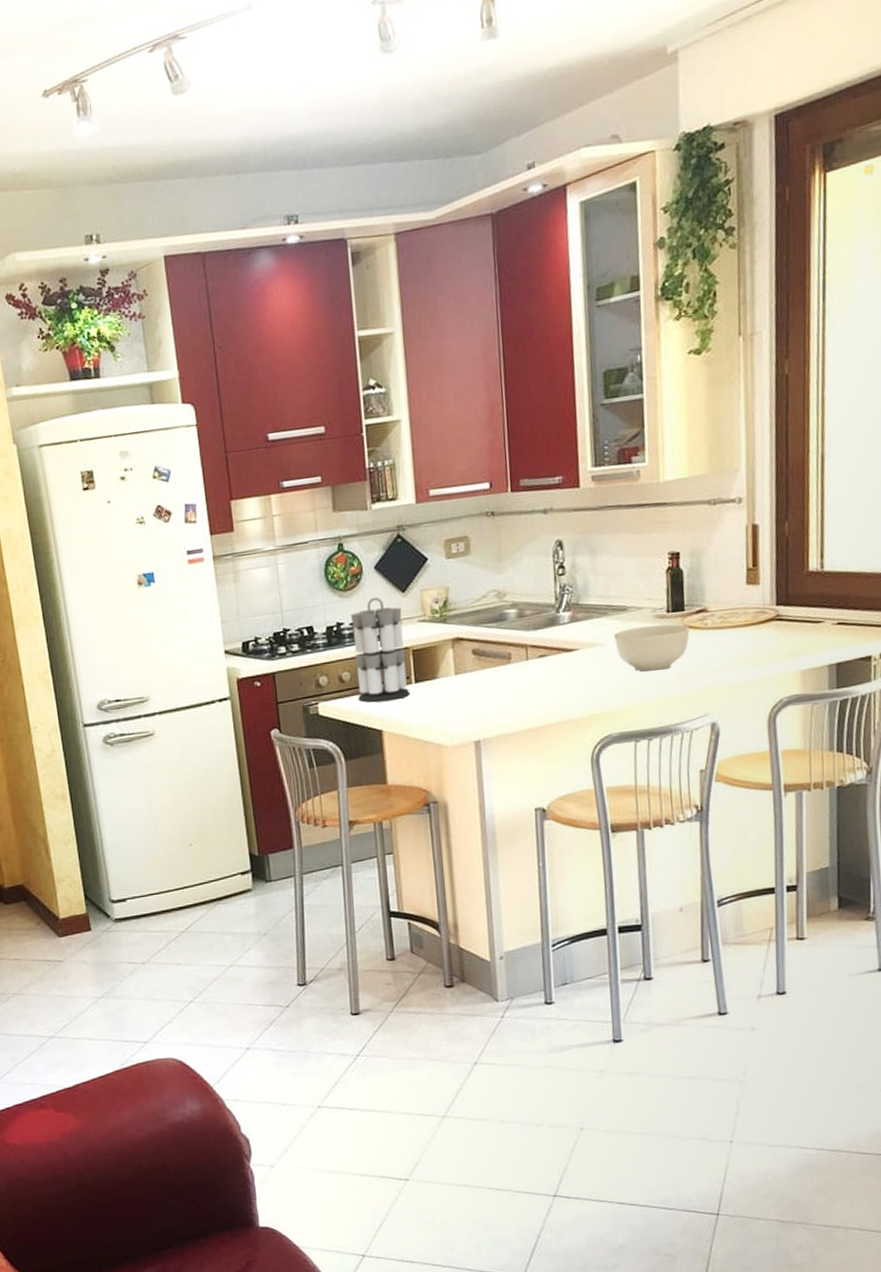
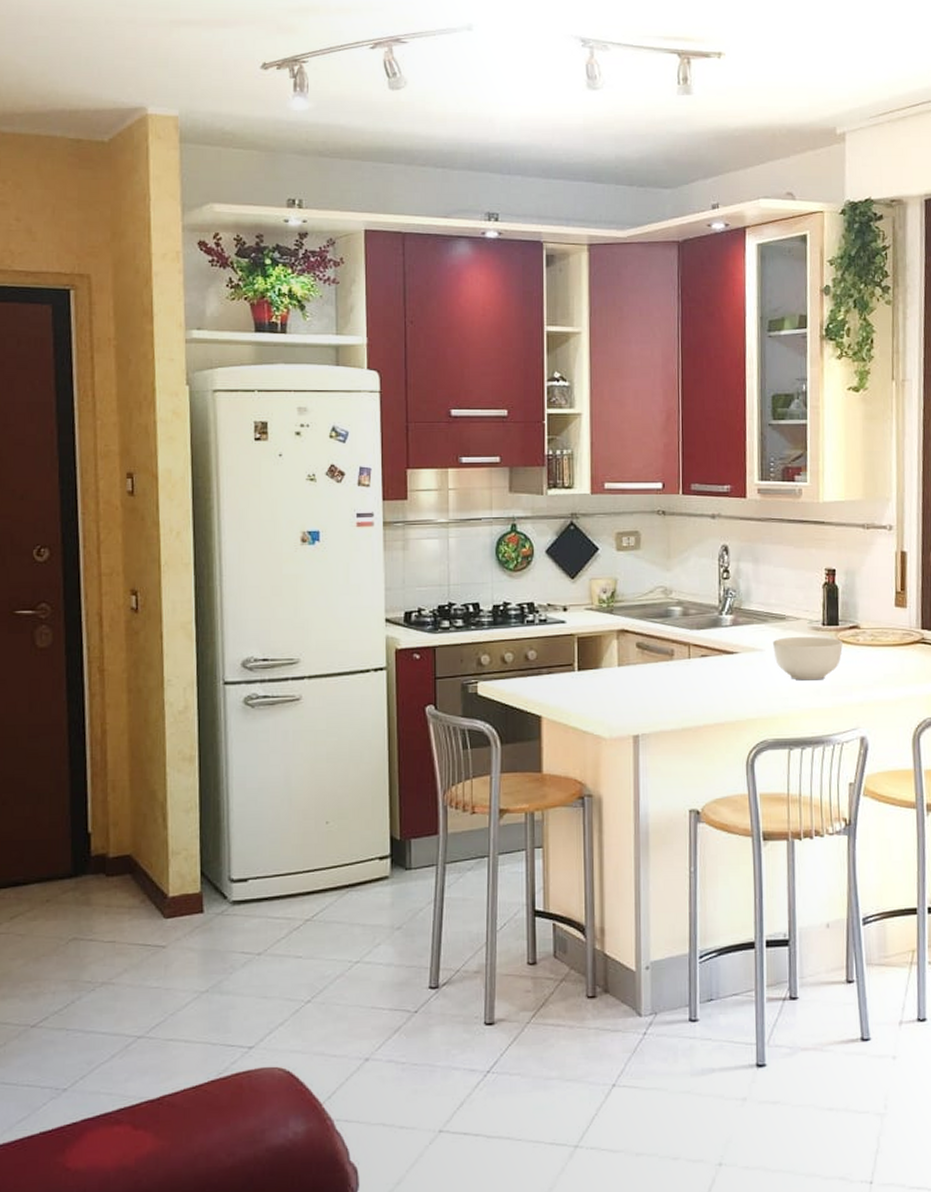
spice rack: present [350,596,411,703] -> none [518,580,572,687]

